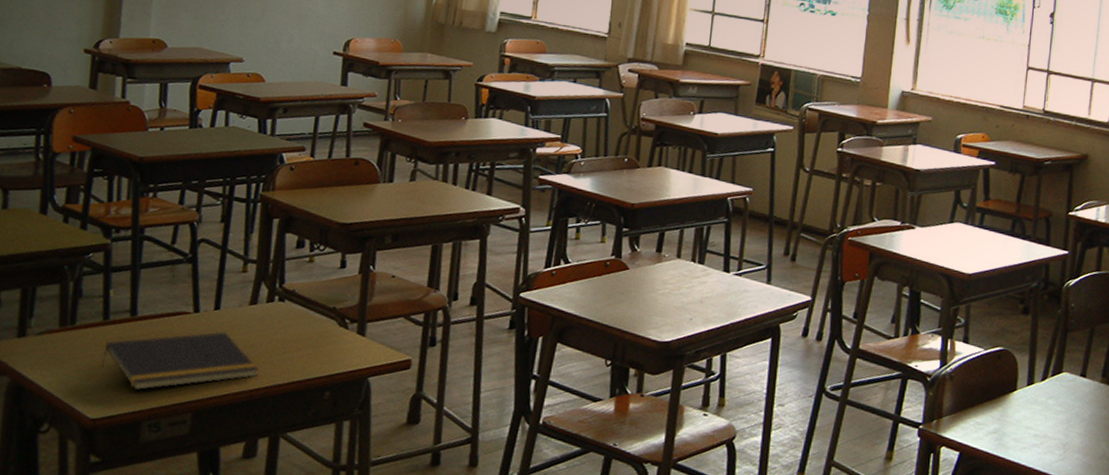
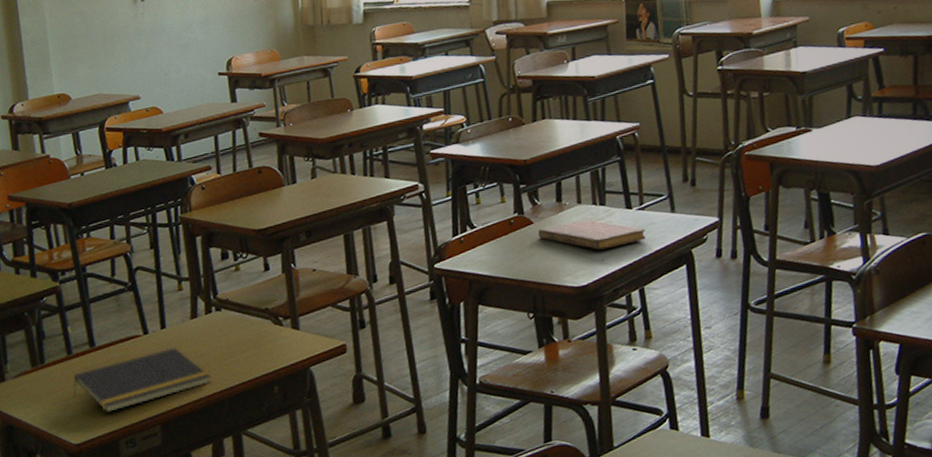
notebook: none [632,274,739,308] -> present [538,220,646,250]

